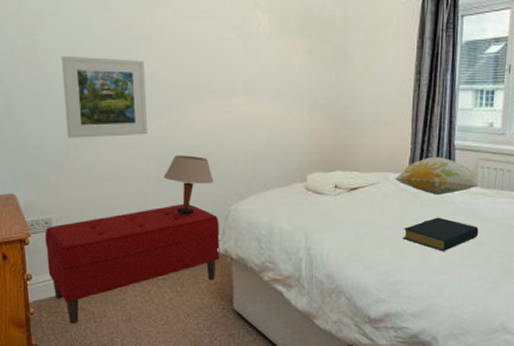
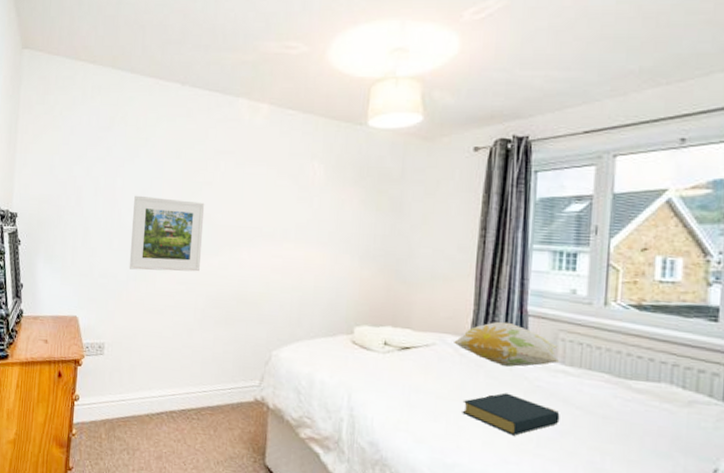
bench: present [44,204,220,323] -> none [94,343,259,452]
table lamp: present [163,155,214,213] -> none [209,294,258,354]

